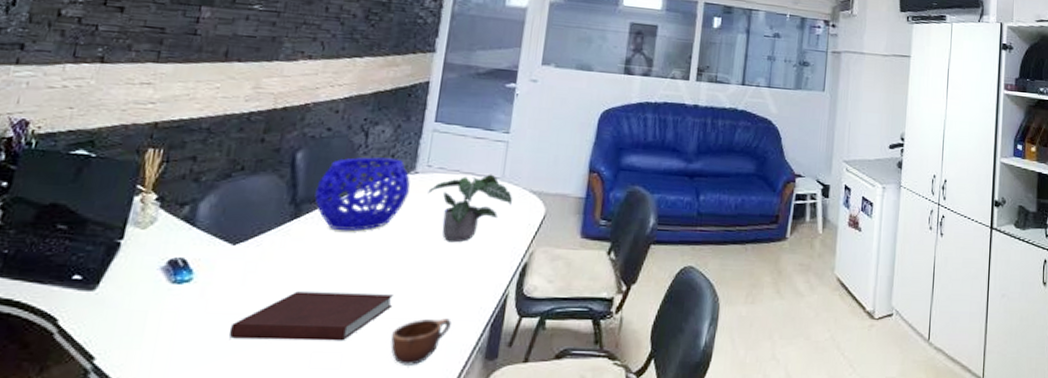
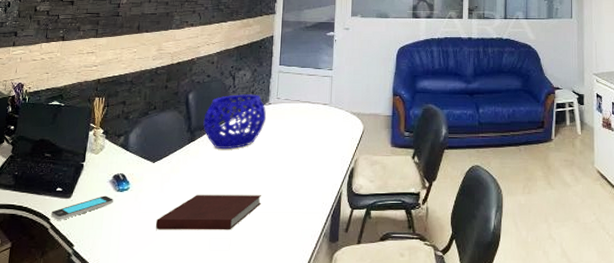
smartphone: none [60,288,166,322] -> present [51,195,114,220]
mug: present [390,318,451,365] -> none [263,212,303,247]
potted plant: present [428,174,512,242] -> none [279,101,339,154]

